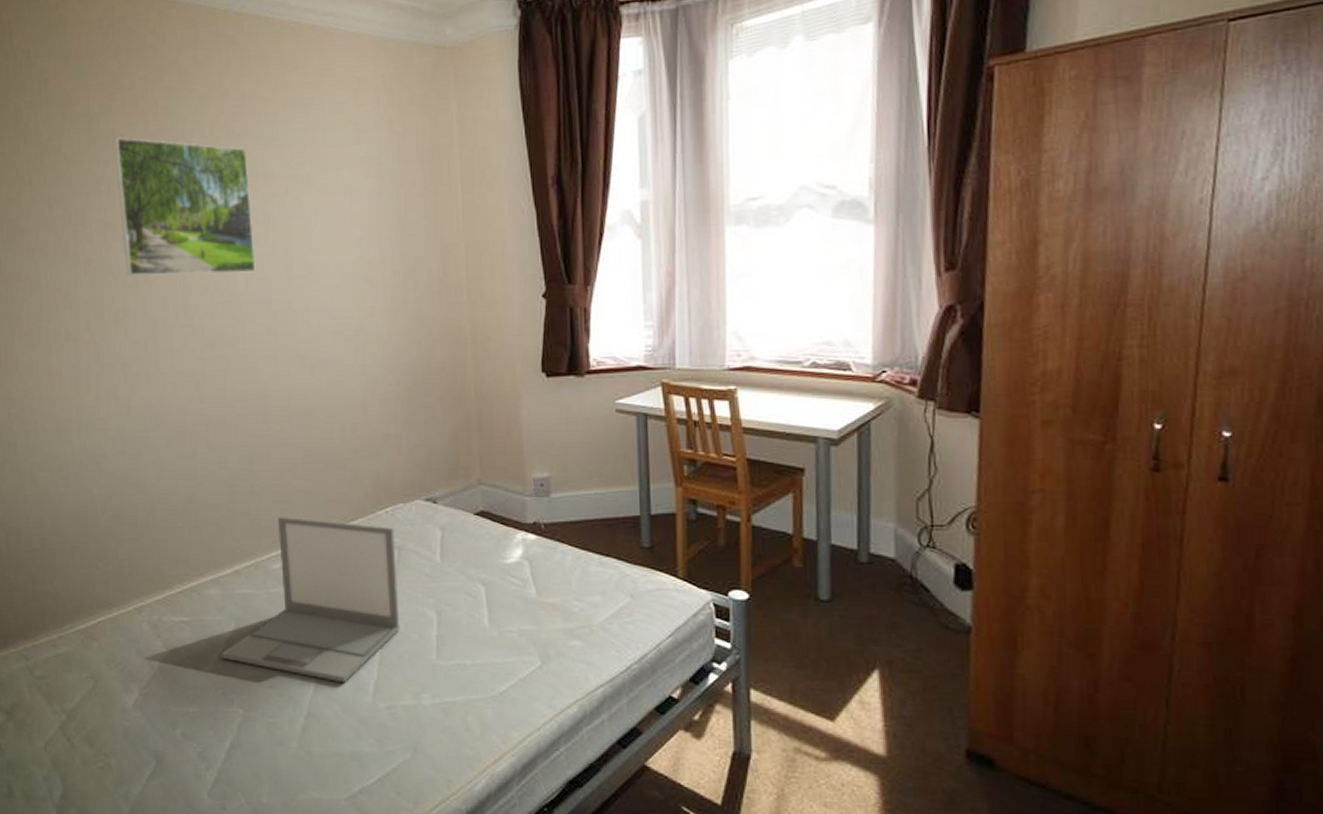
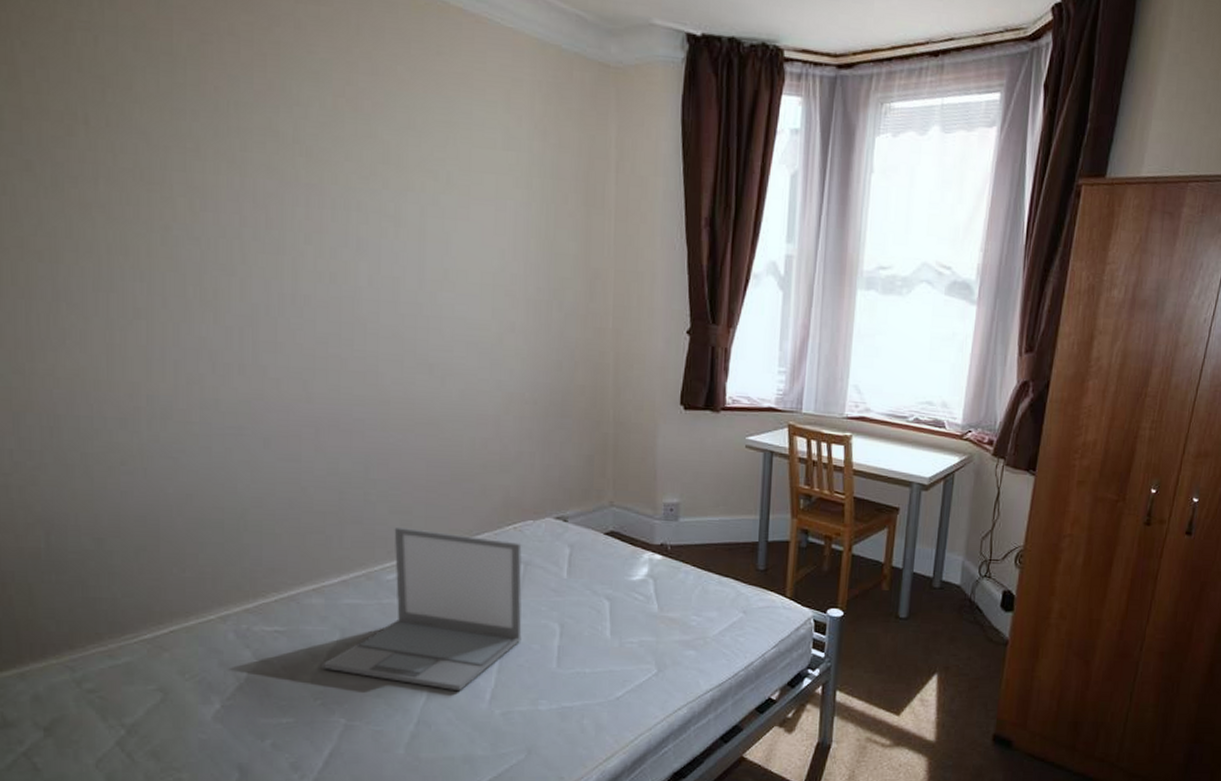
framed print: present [113,136,256,276] -> none [205,88,383,269]

